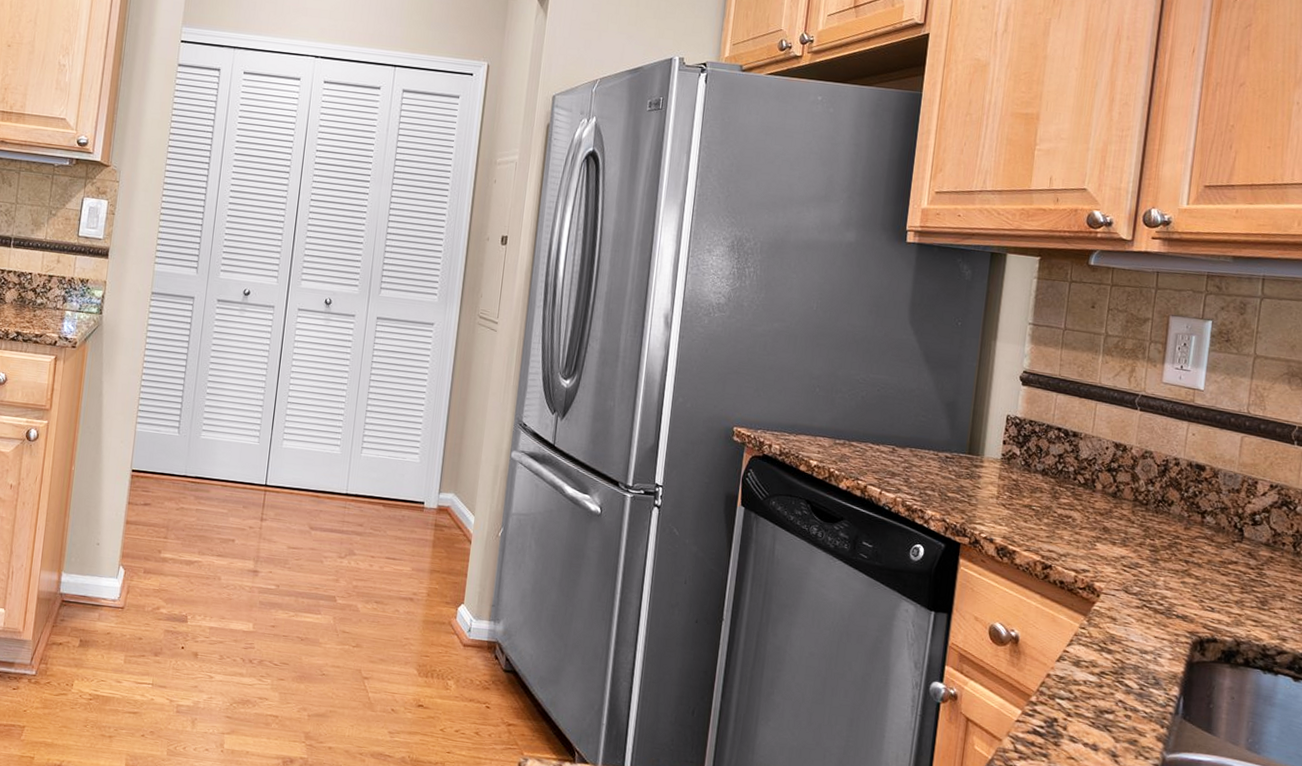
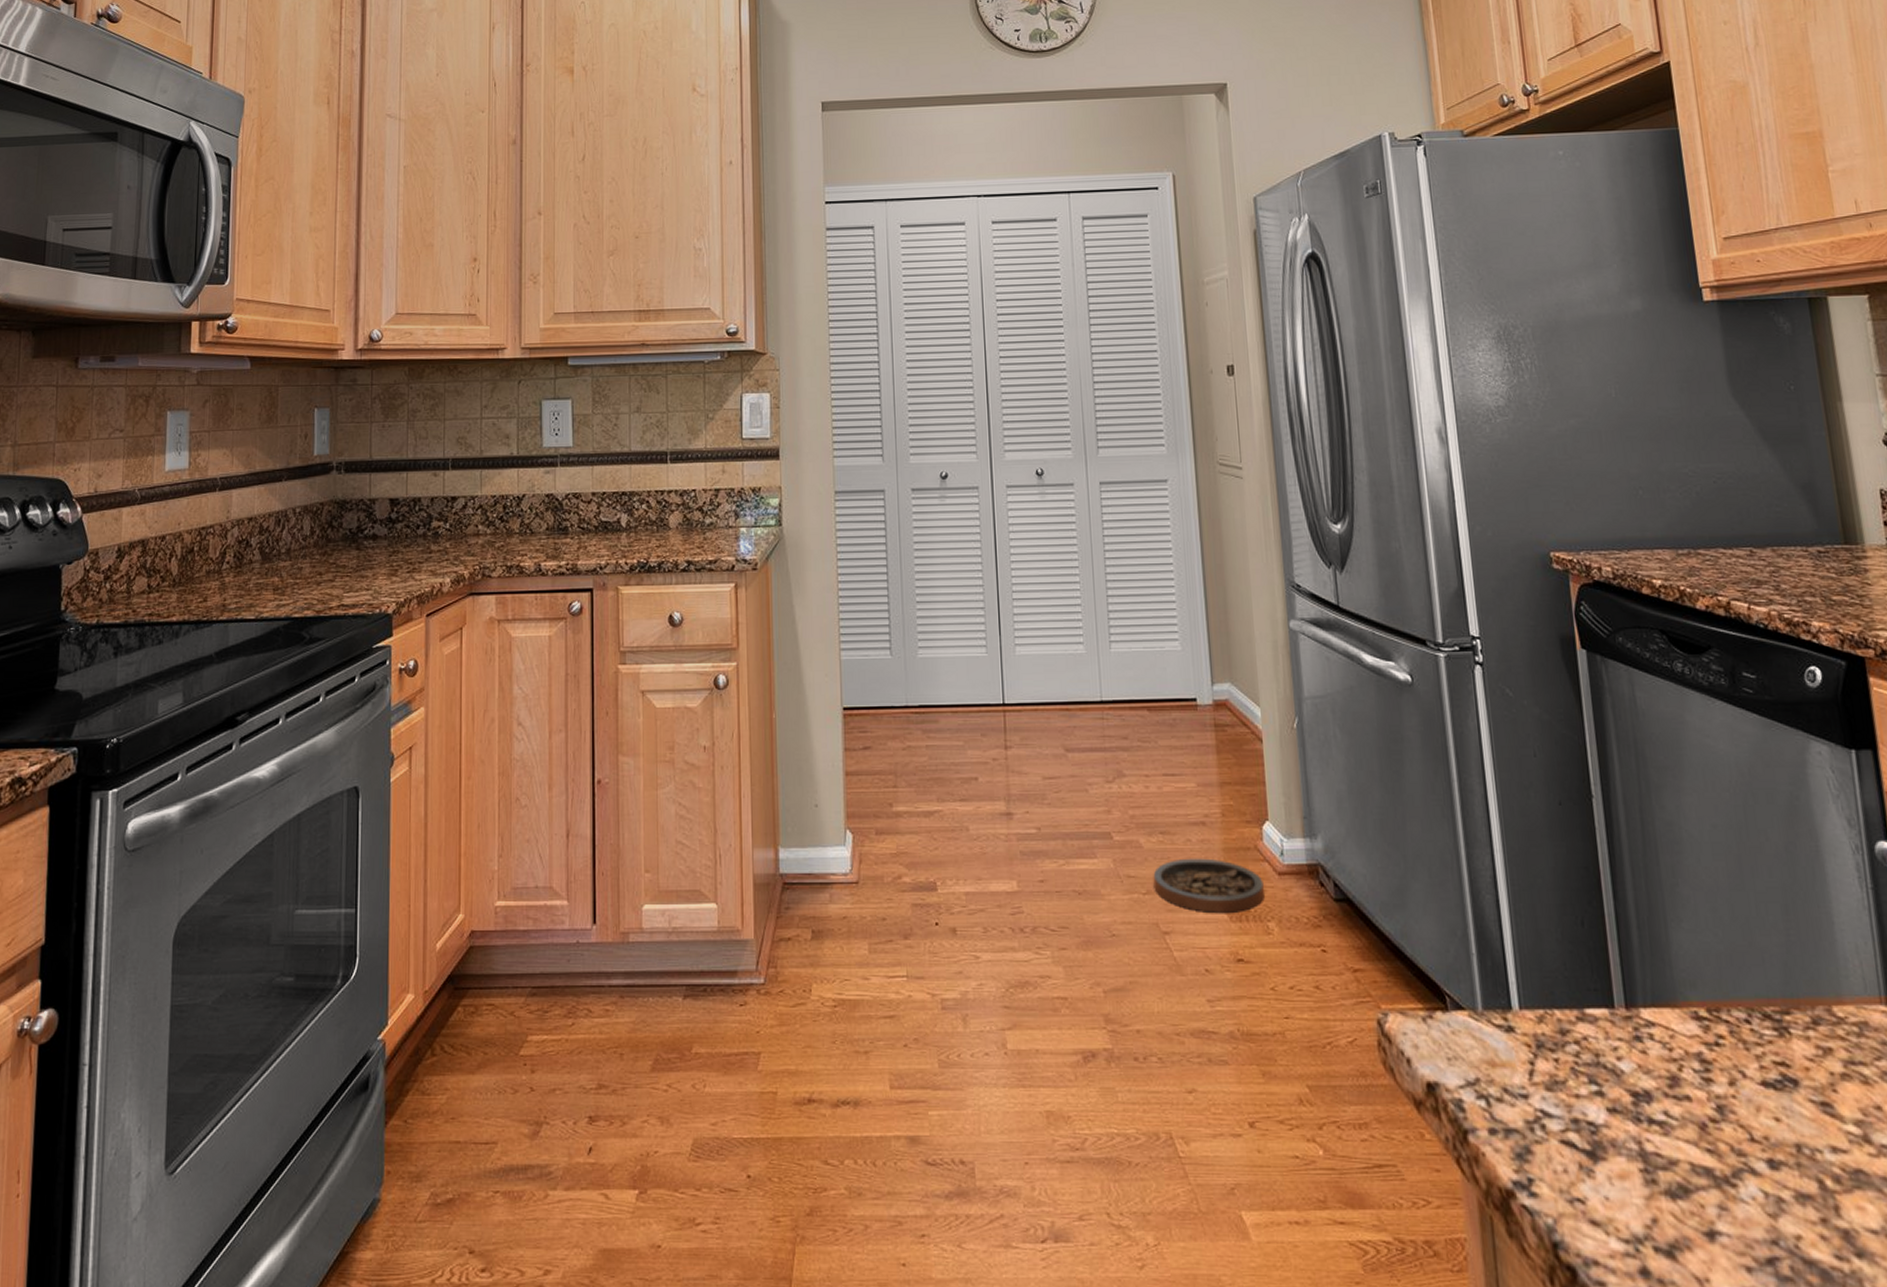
pet bowl: none [362,624,451,670] -> present [1153,858,1264,912]

